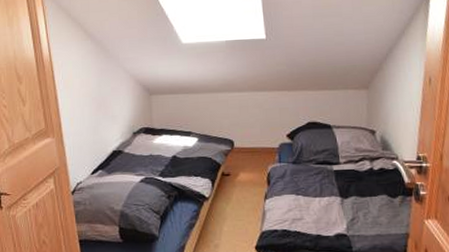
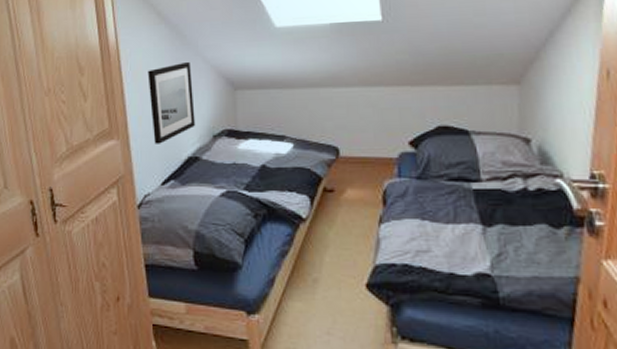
wall art: none [77,72,118,141] -> present [148,62,195,144]

